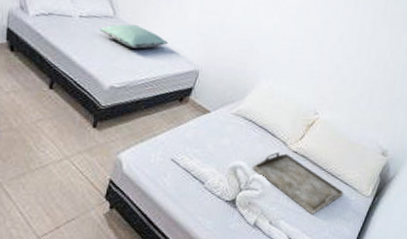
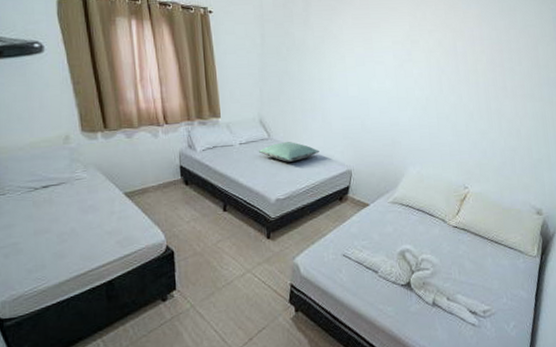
serving tray: present [252,151,344,215] -> none [419,229,511,284]

